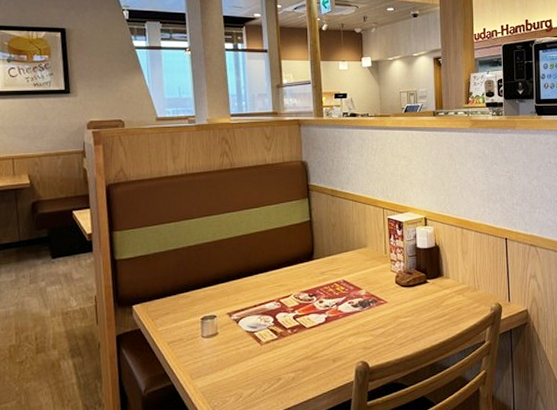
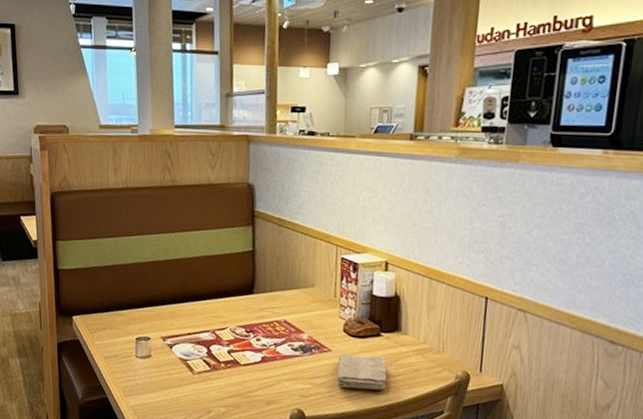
washcloth: none [393,301,436,334] -> present [336,354,387,390]

